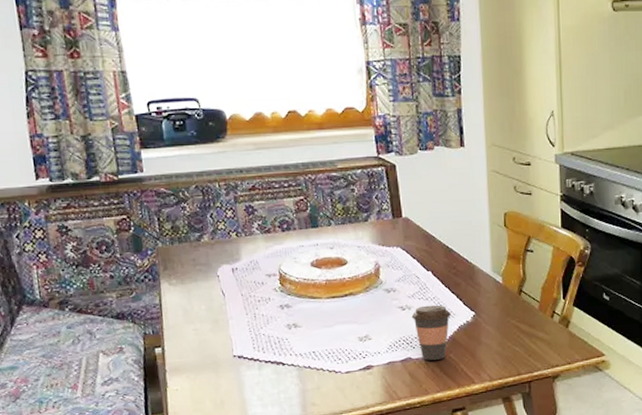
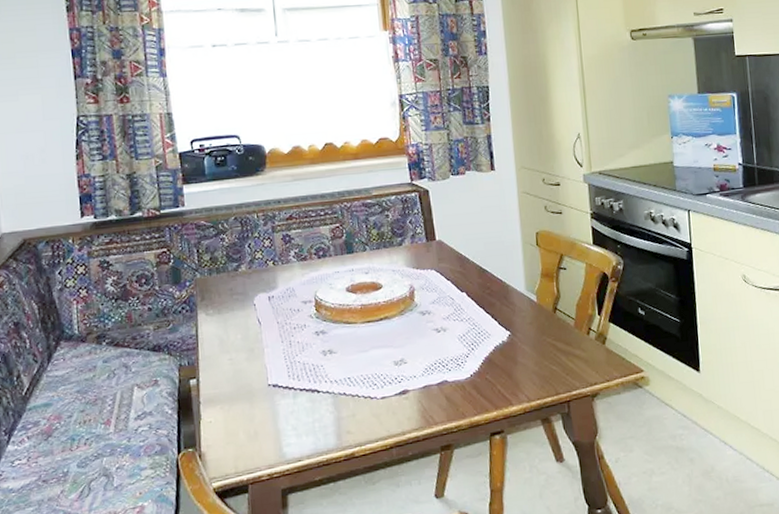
coffee cup: present [411,305,451,360] -> none [446,325,487,383]

